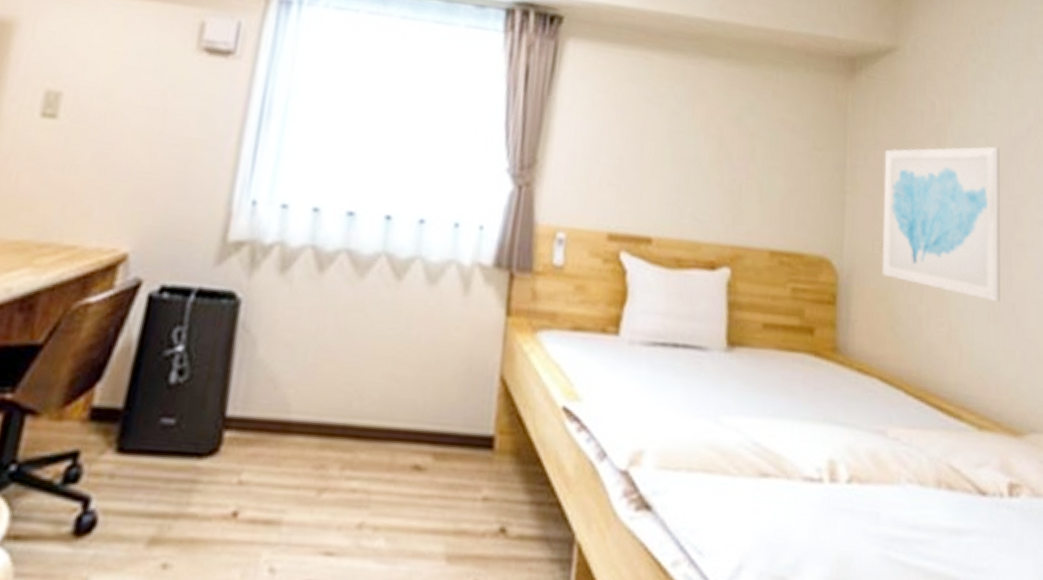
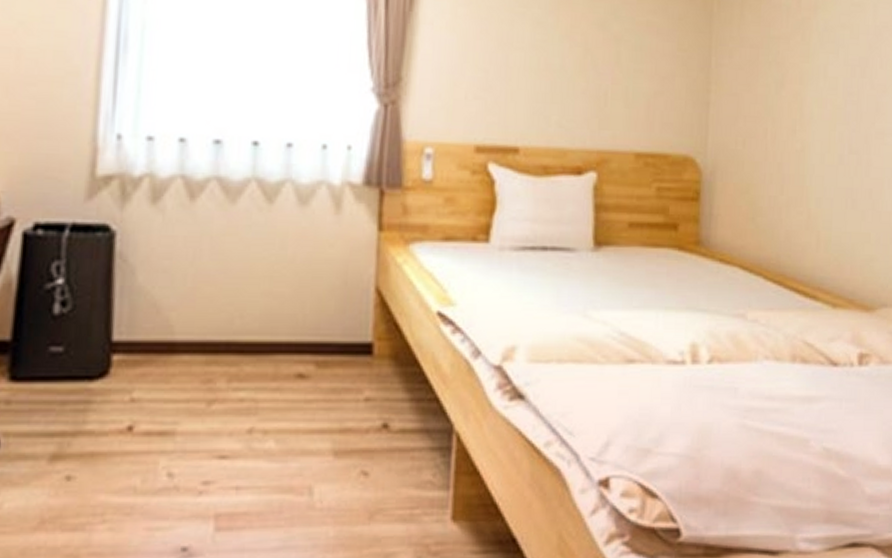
wall art: present [882,146,1000,301] -> none [744,37,864,188]

